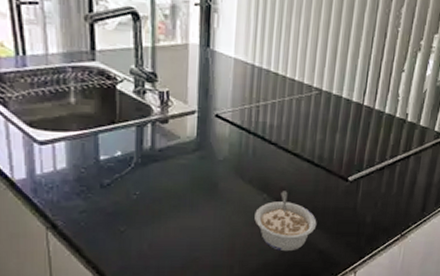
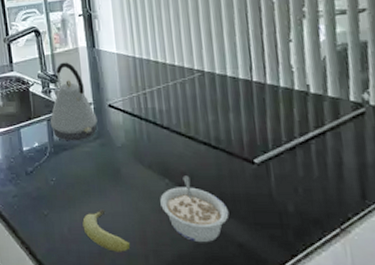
kettle: none [140,59,200,152] -> present [50,62,98,141]
fruit: none [166,224,217,265] -> present [82,209,131,252]

